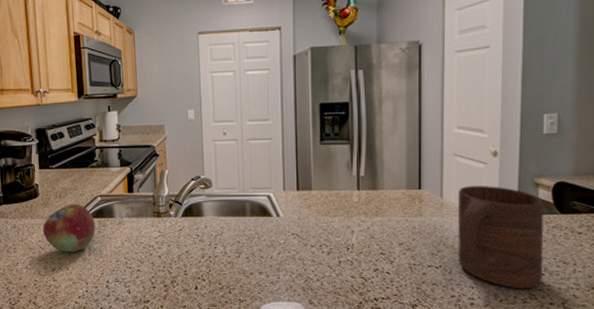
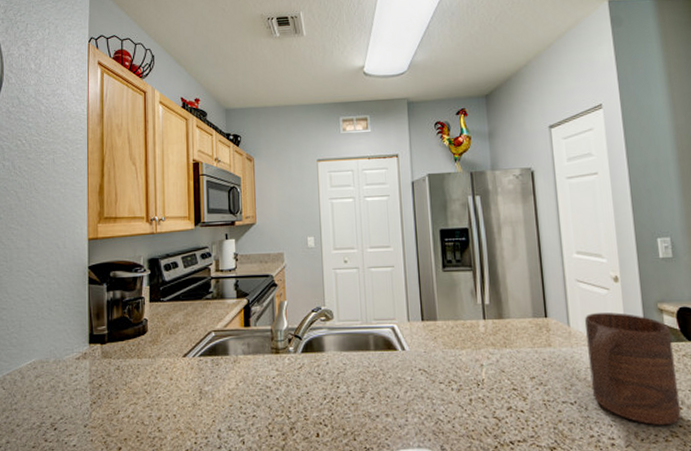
fruit: present [43,204,95,253] -> none [150,340,208,397]

